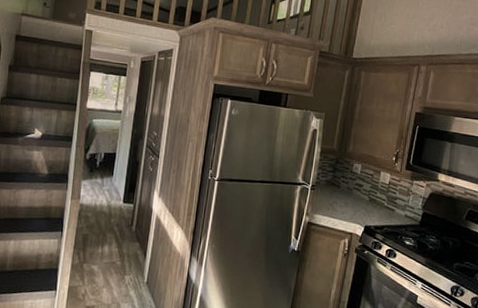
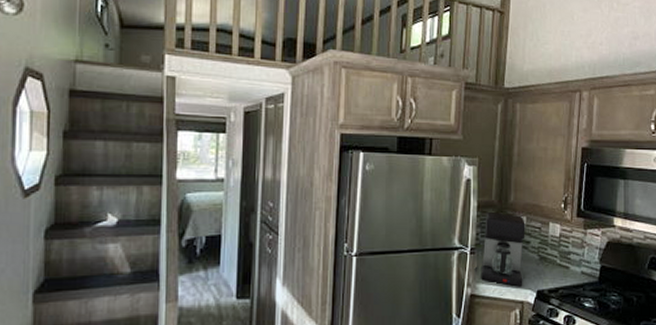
coffee maker: none [318,158,360,221] -> present [481,213,525,287]

